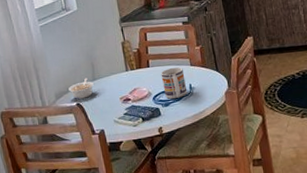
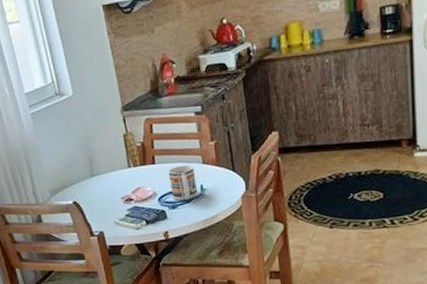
legume: present [68,78,95,99] -> none [64,173,93,197]

